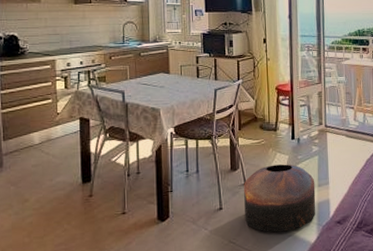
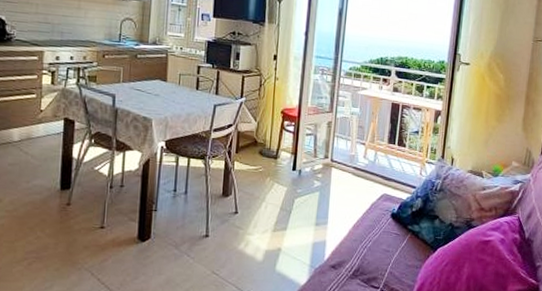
pouf: present [244,164,316,232] -> none [232,195,313,269]

